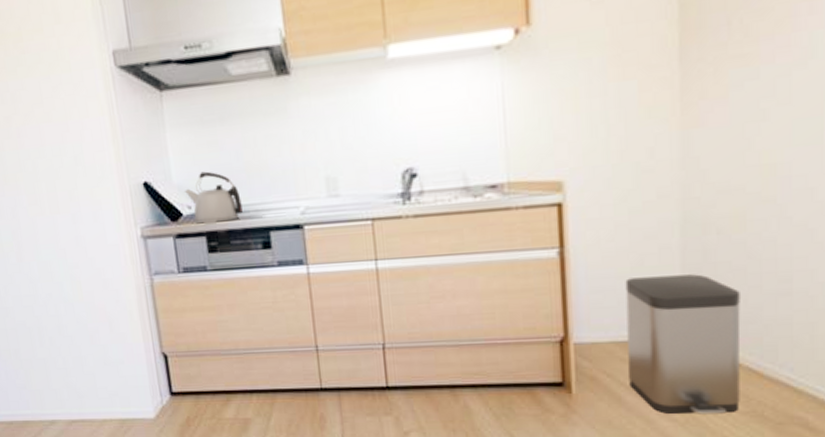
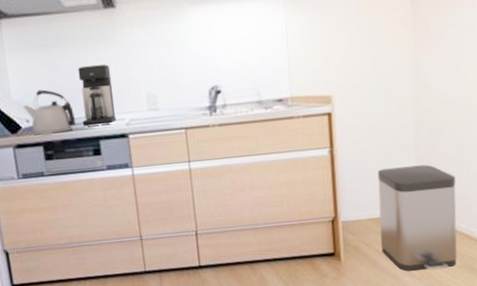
coffee maker: none [246,142,290,215] -> present [77,64,117,127]

